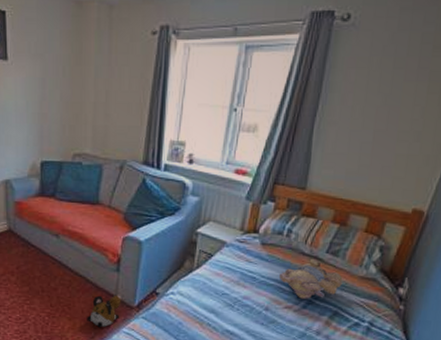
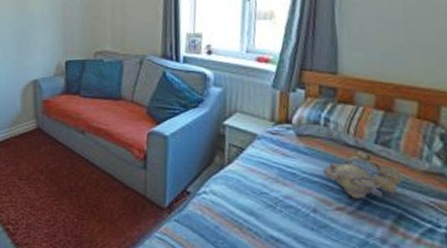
plush toy: present [87,295,121,328] -> none [116,194,151,232]

